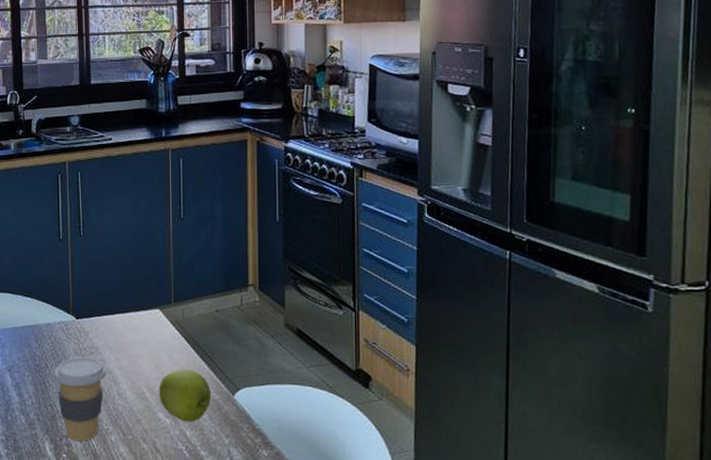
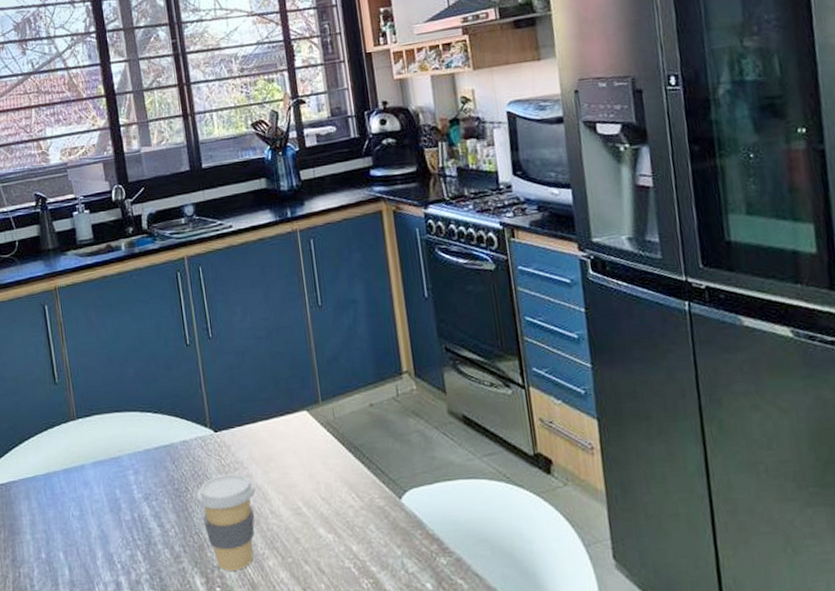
apple: present [158,369,212,422] -> none [315,475,376,536]

